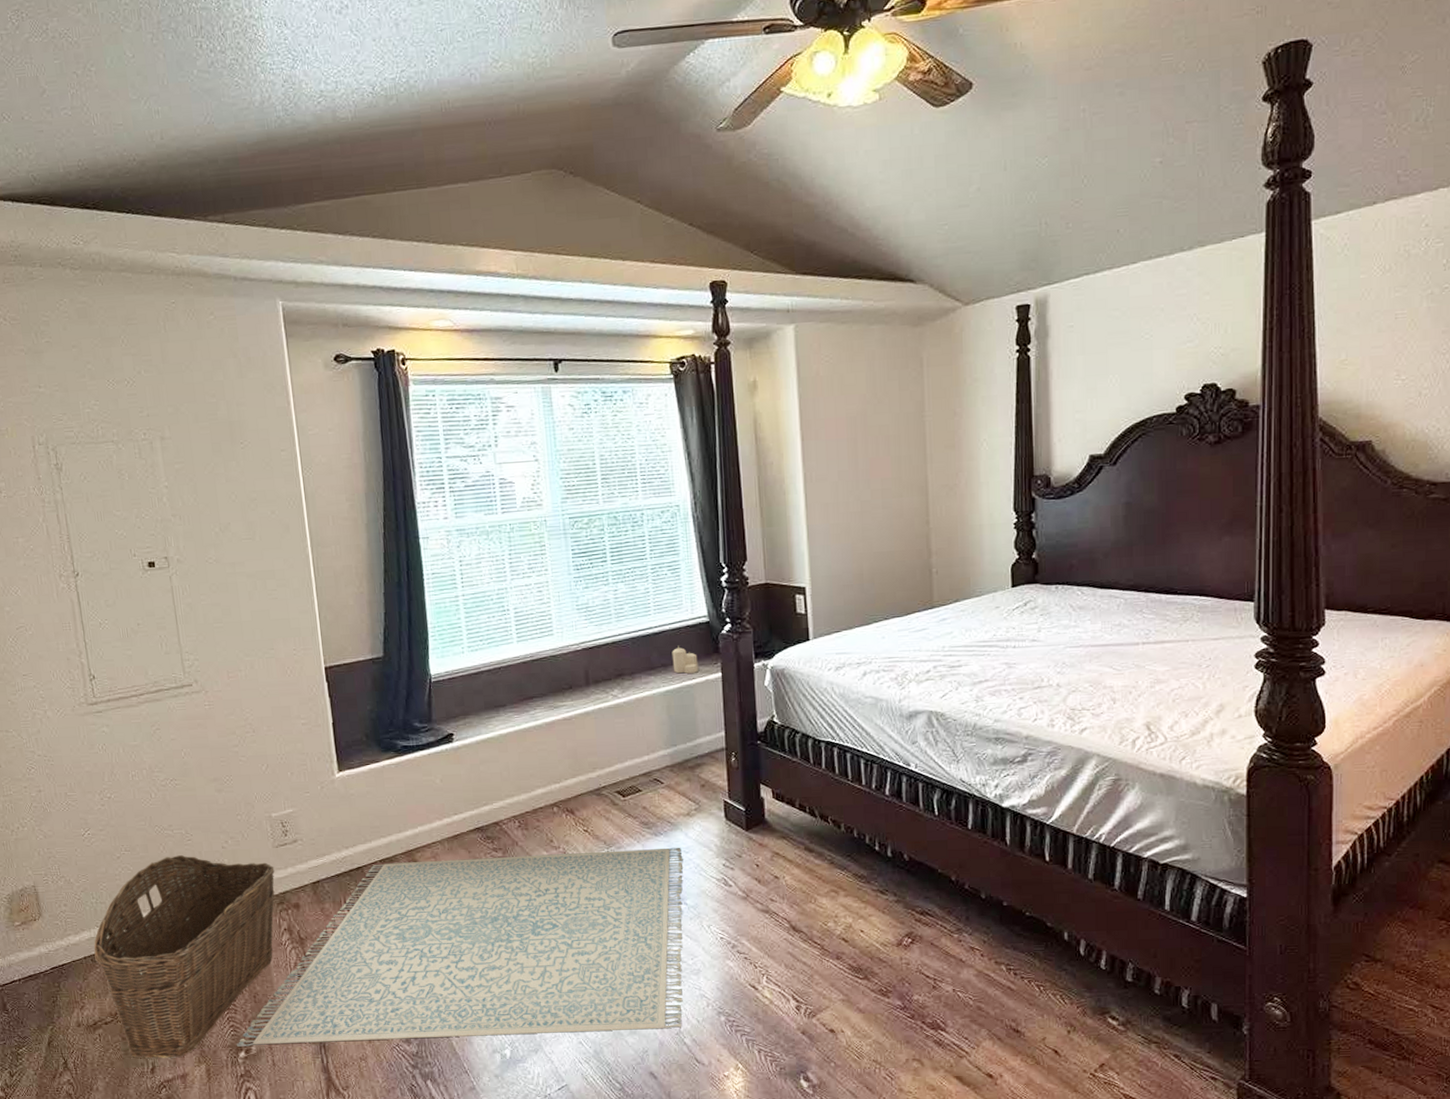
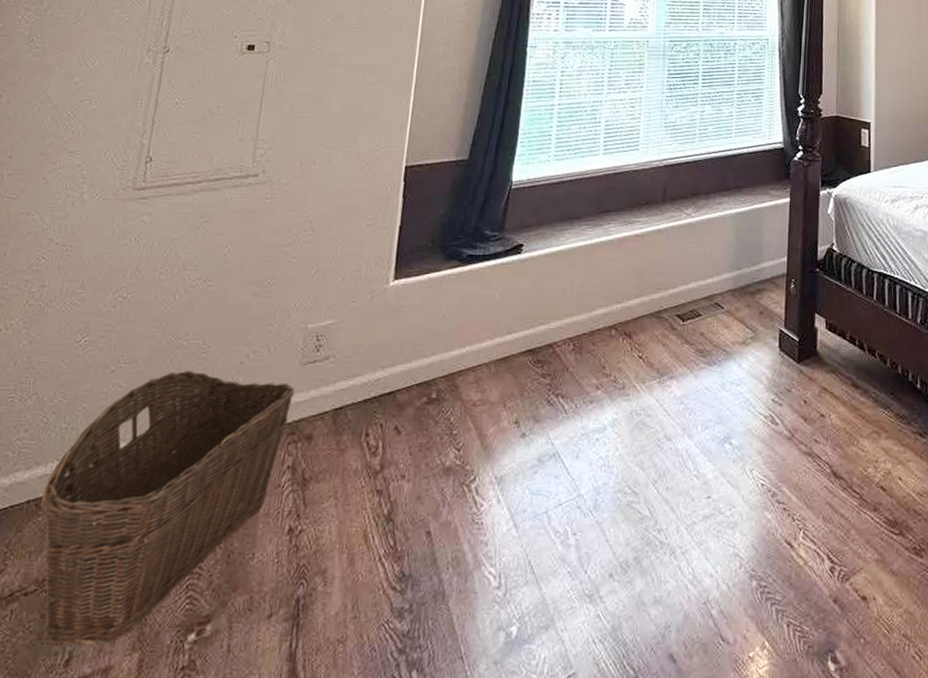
rug: present [237,847,683,1047] -> none [188,379,734,626]
candle: present [672,645,699,674] -> none [746,168,770,197]

